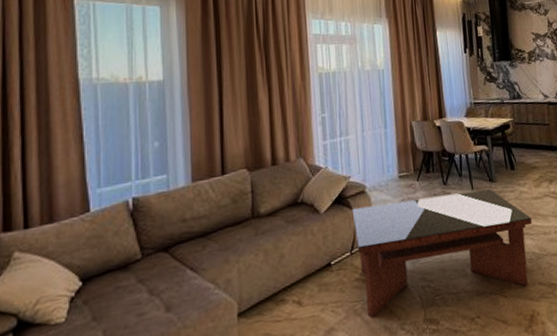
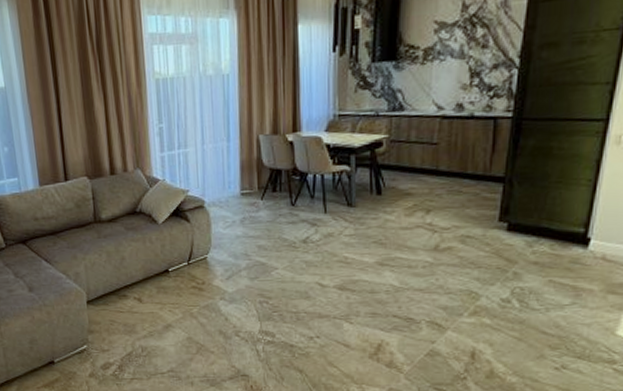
coffee table: present [351,189,532,319] -> none [189,214,394,323]

